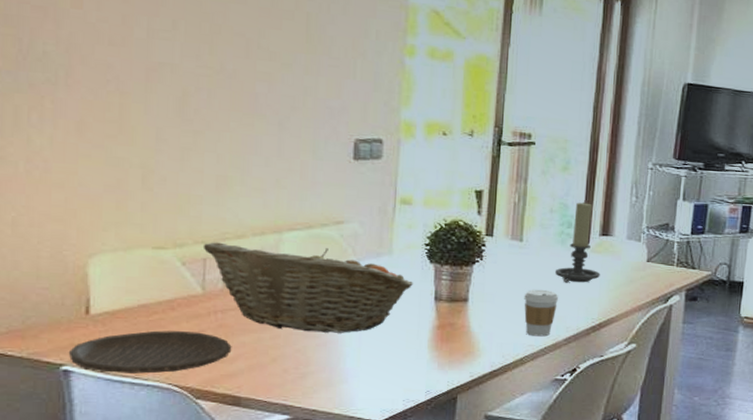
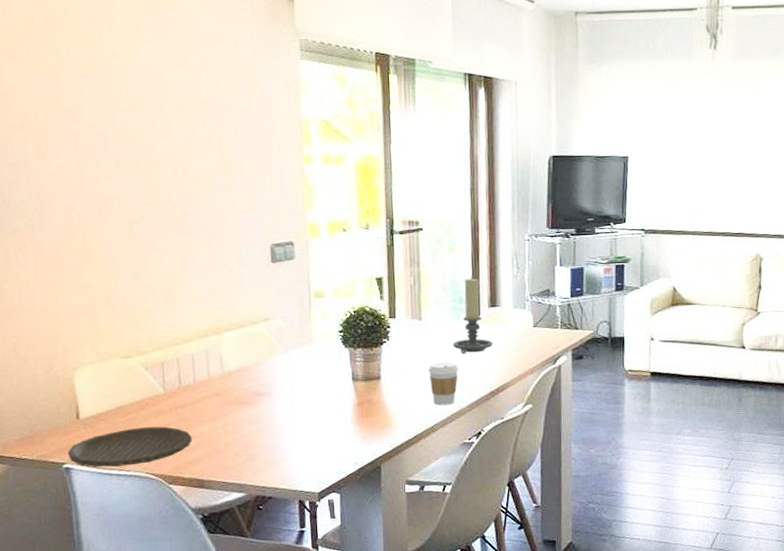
fruit basket: present [203,242,413,333] -> none [160,343,333,419]

